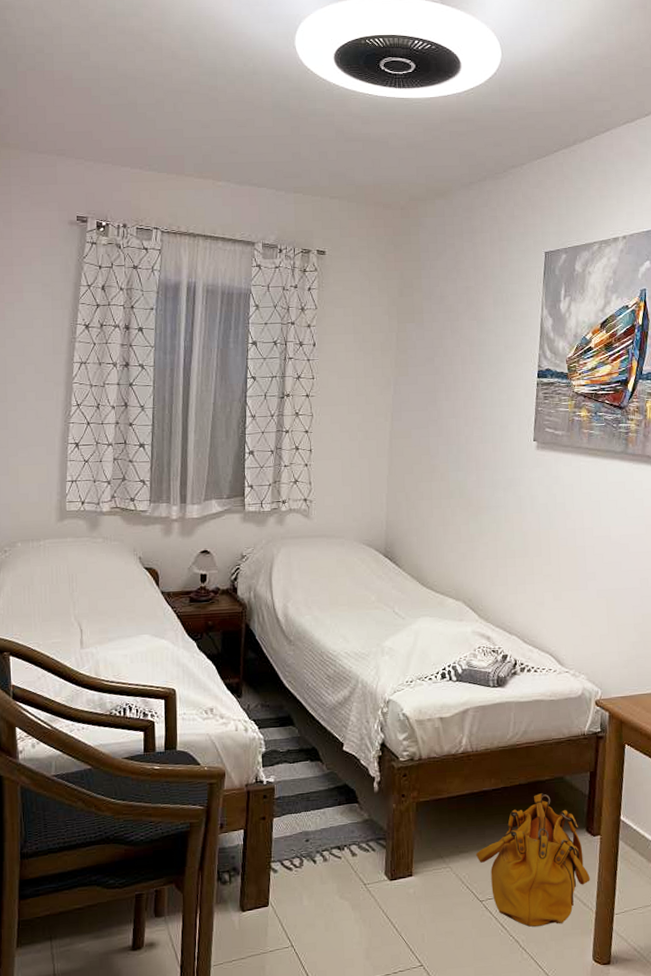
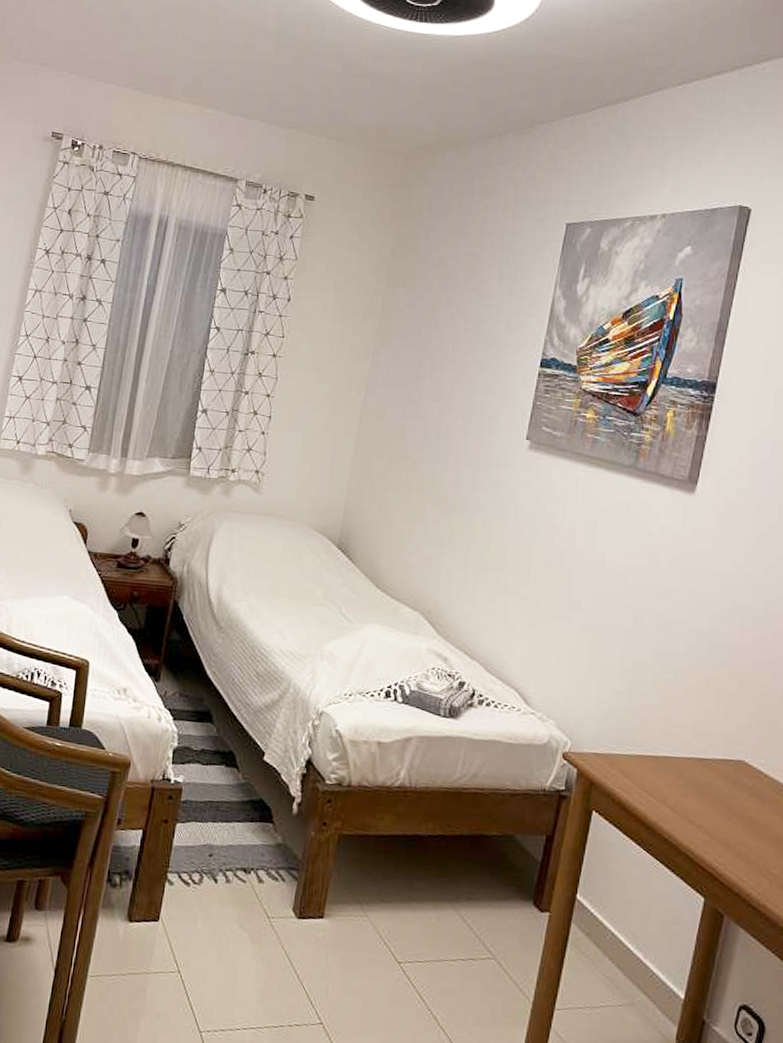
handbag: present [475,793,590,927] -> none [399,850,531,1008]

